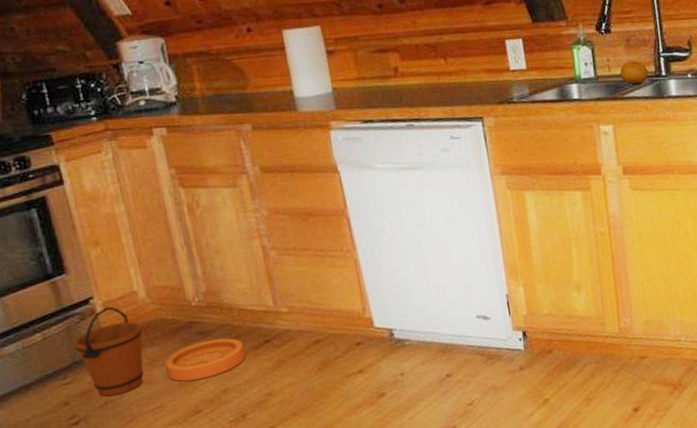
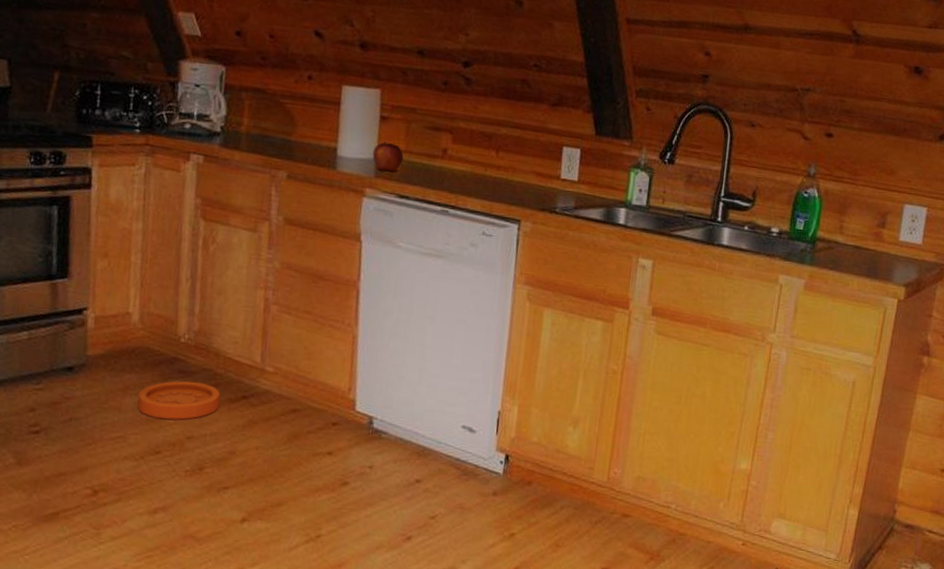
bucket: present [74,306,144,397] -> none [56,321,126,414]
fruit: none [327,74,359,102] -> present [372,141,404,173]
fruit: present [620,60,649,85] -> none [673,197,704,225]

